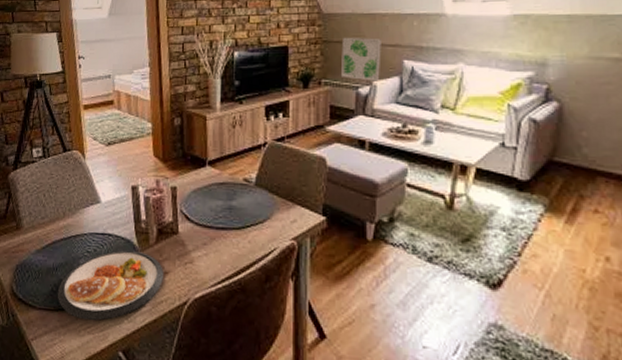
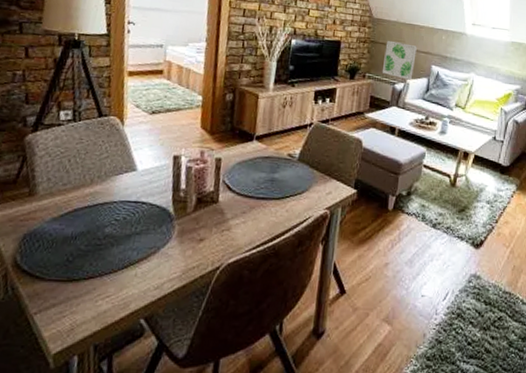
dish: present [57,250,164,321] -> none [73,218,199,289]

